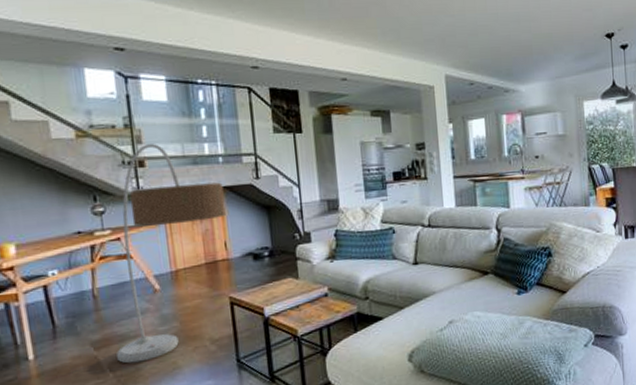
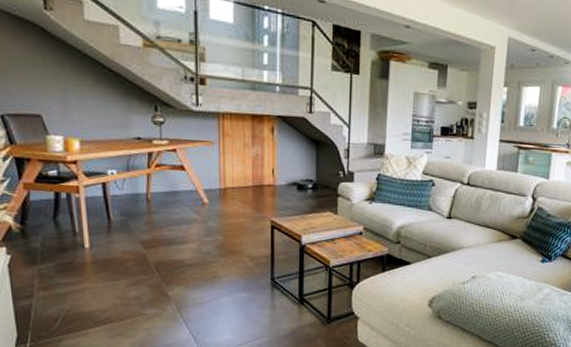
floor lamp: present [117,144,226,364] -> none [163,63,277,266]

